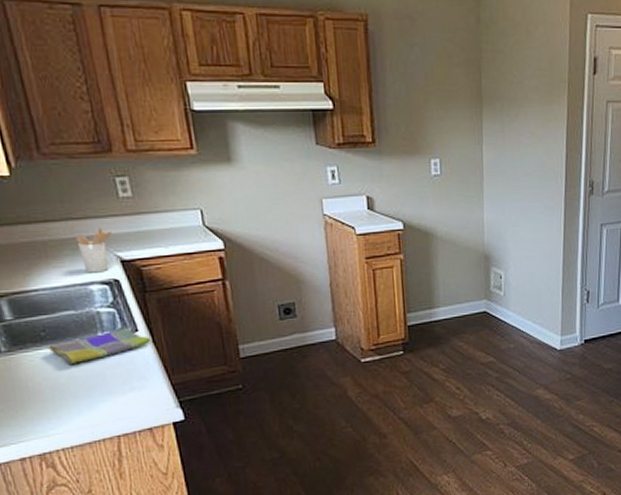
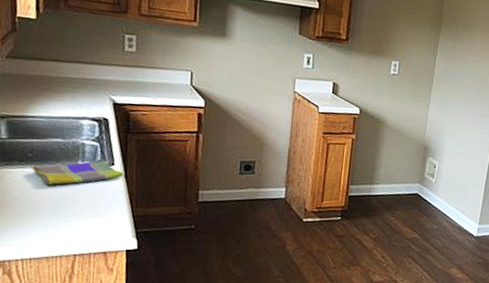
utensil holder: present [76,226,113,273] -> none [79,72,112,111]

